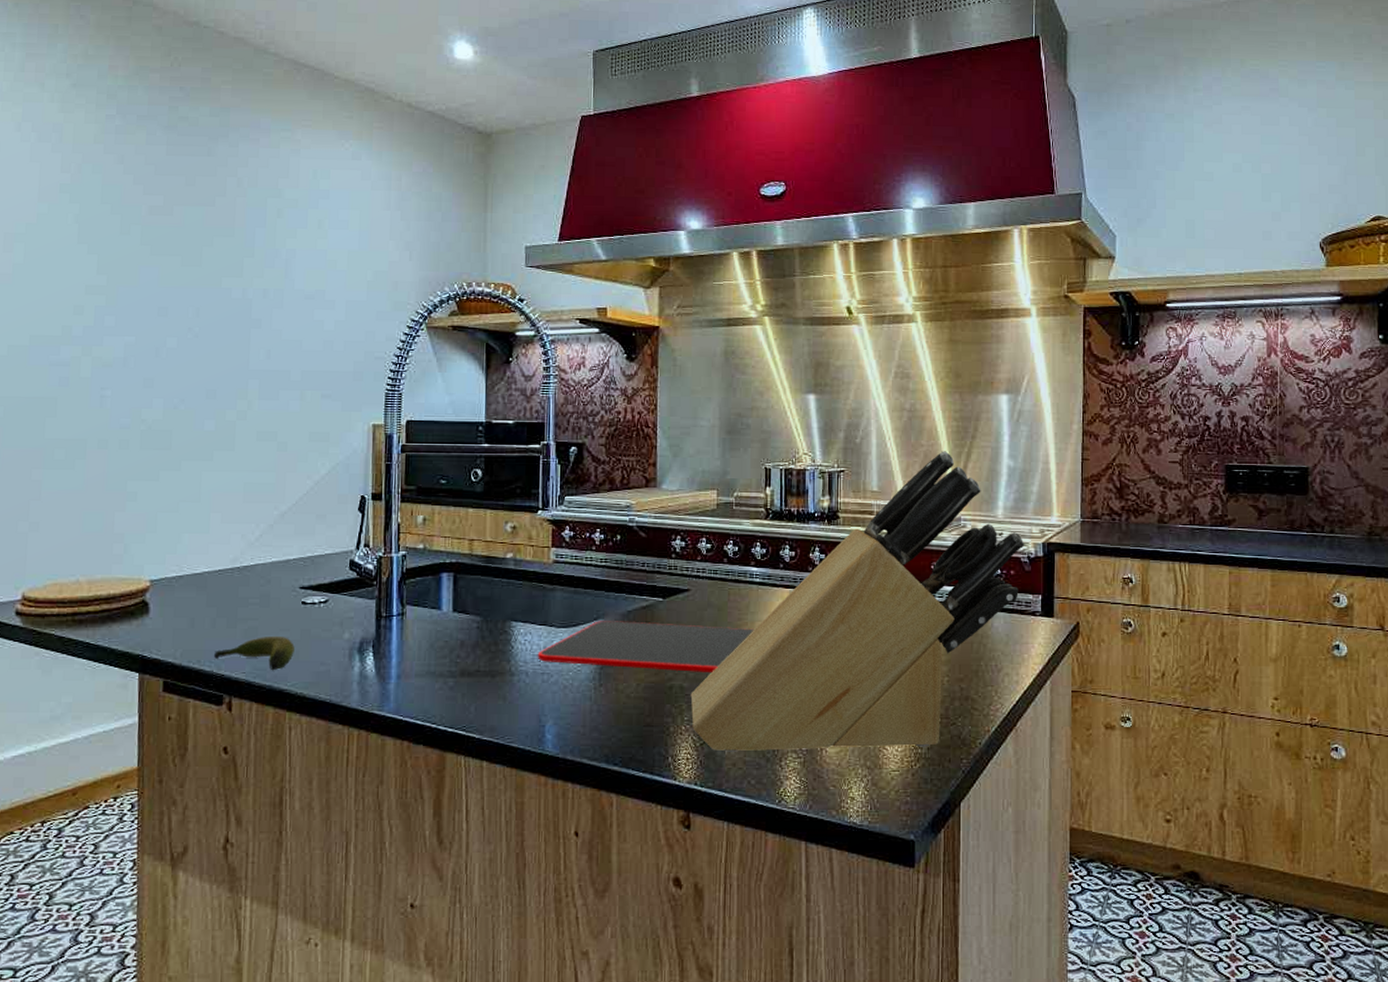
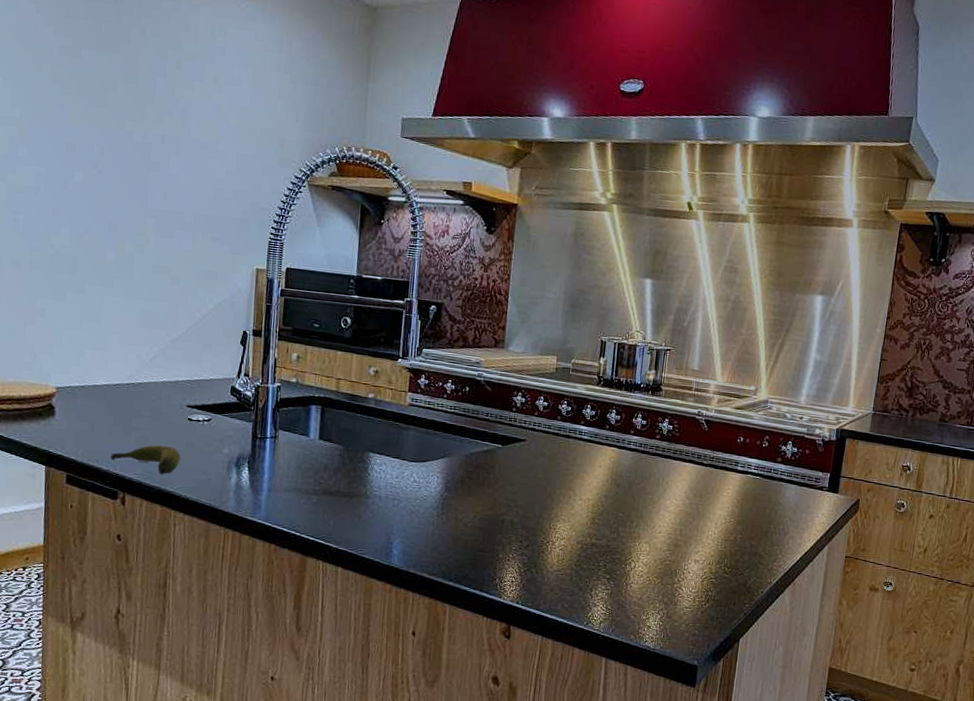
cutting board: present [537,621,754,673] -> none [390,459,579,513]
knife block: present [690,451,1025,752] -> none [518,340,821,591]

